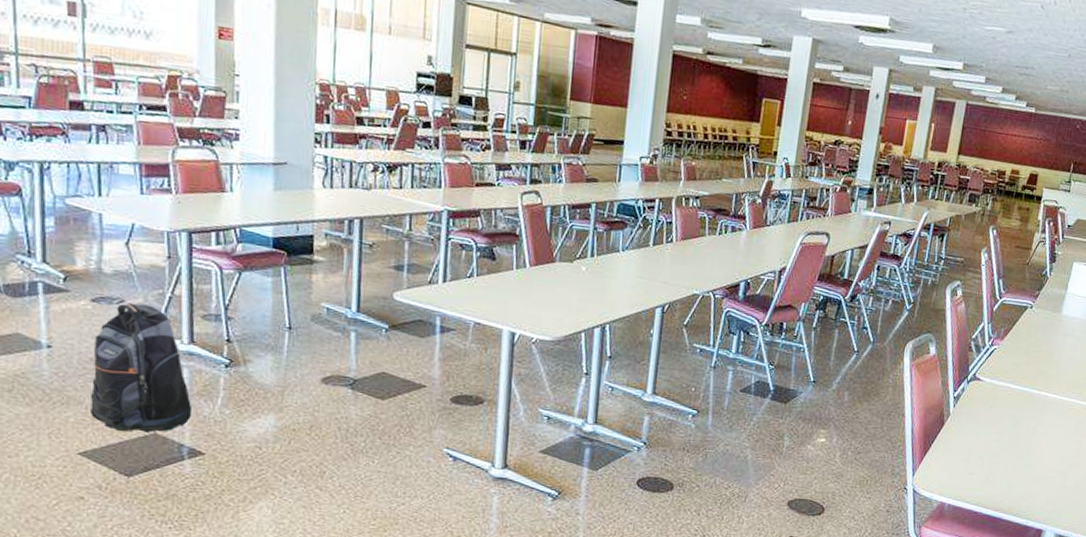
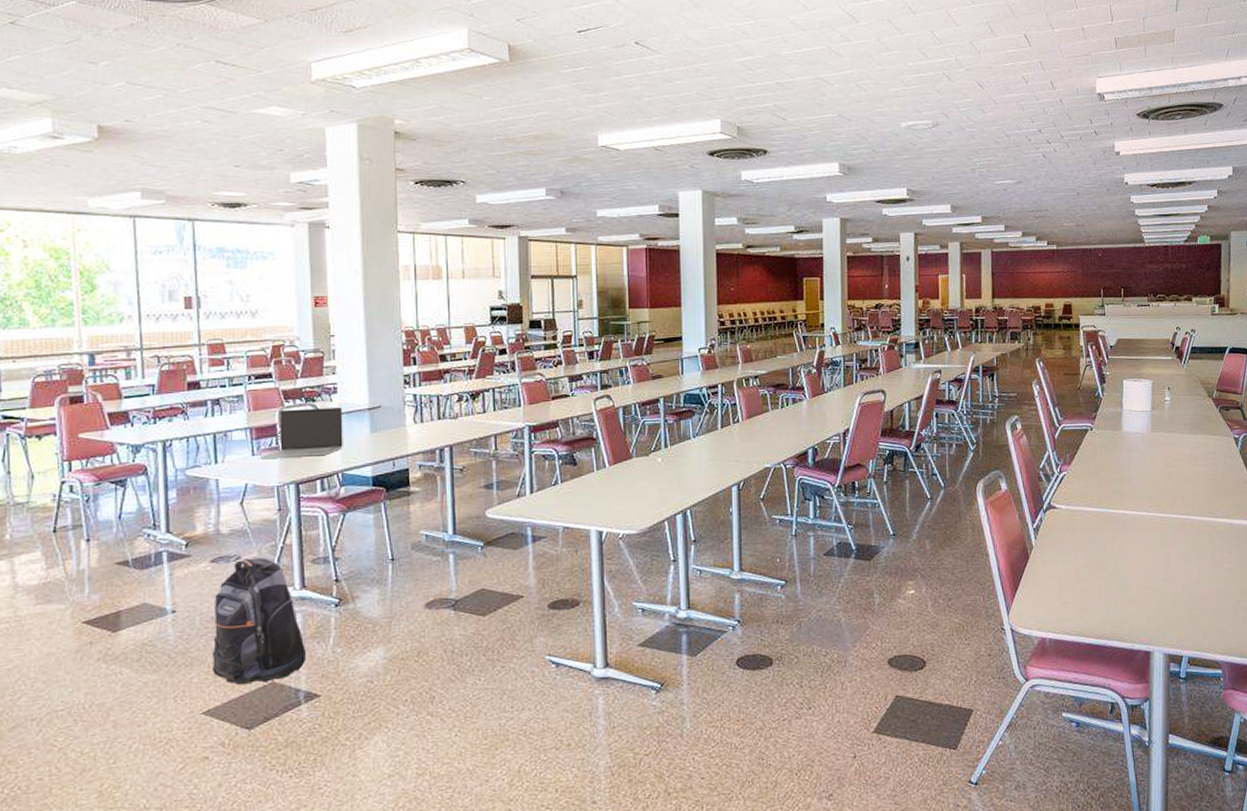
laptop: none [148,149,245,207] -> present [259,408,343,460]

